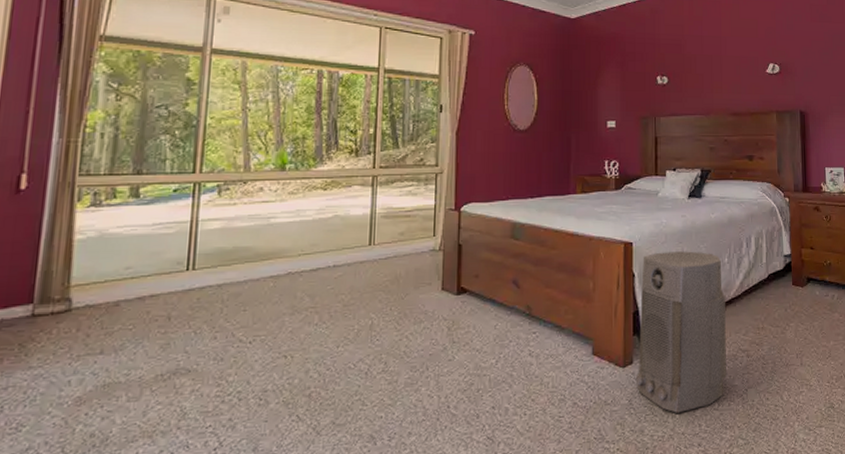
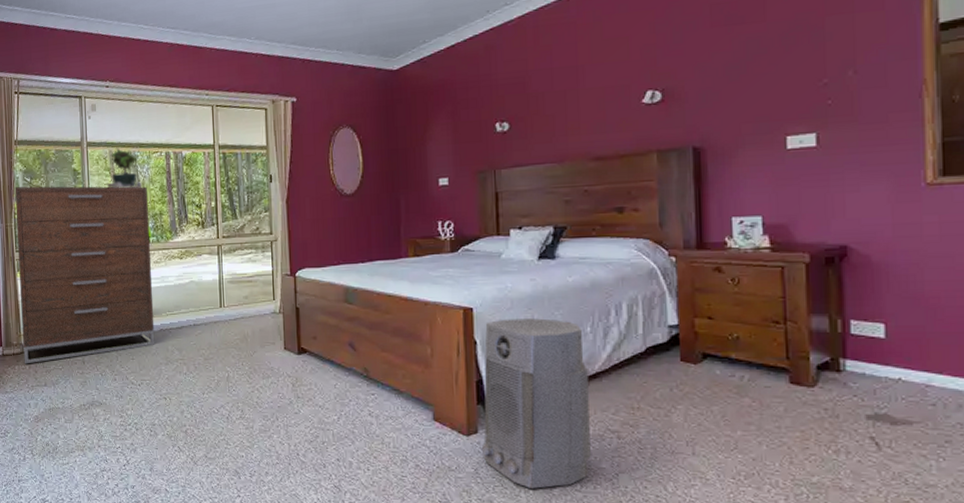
dresser: none [69,92,289,326] -> present [14,186,155,364]
potted plant: none [233,60,283,107] -> present [106,148,142,189]

